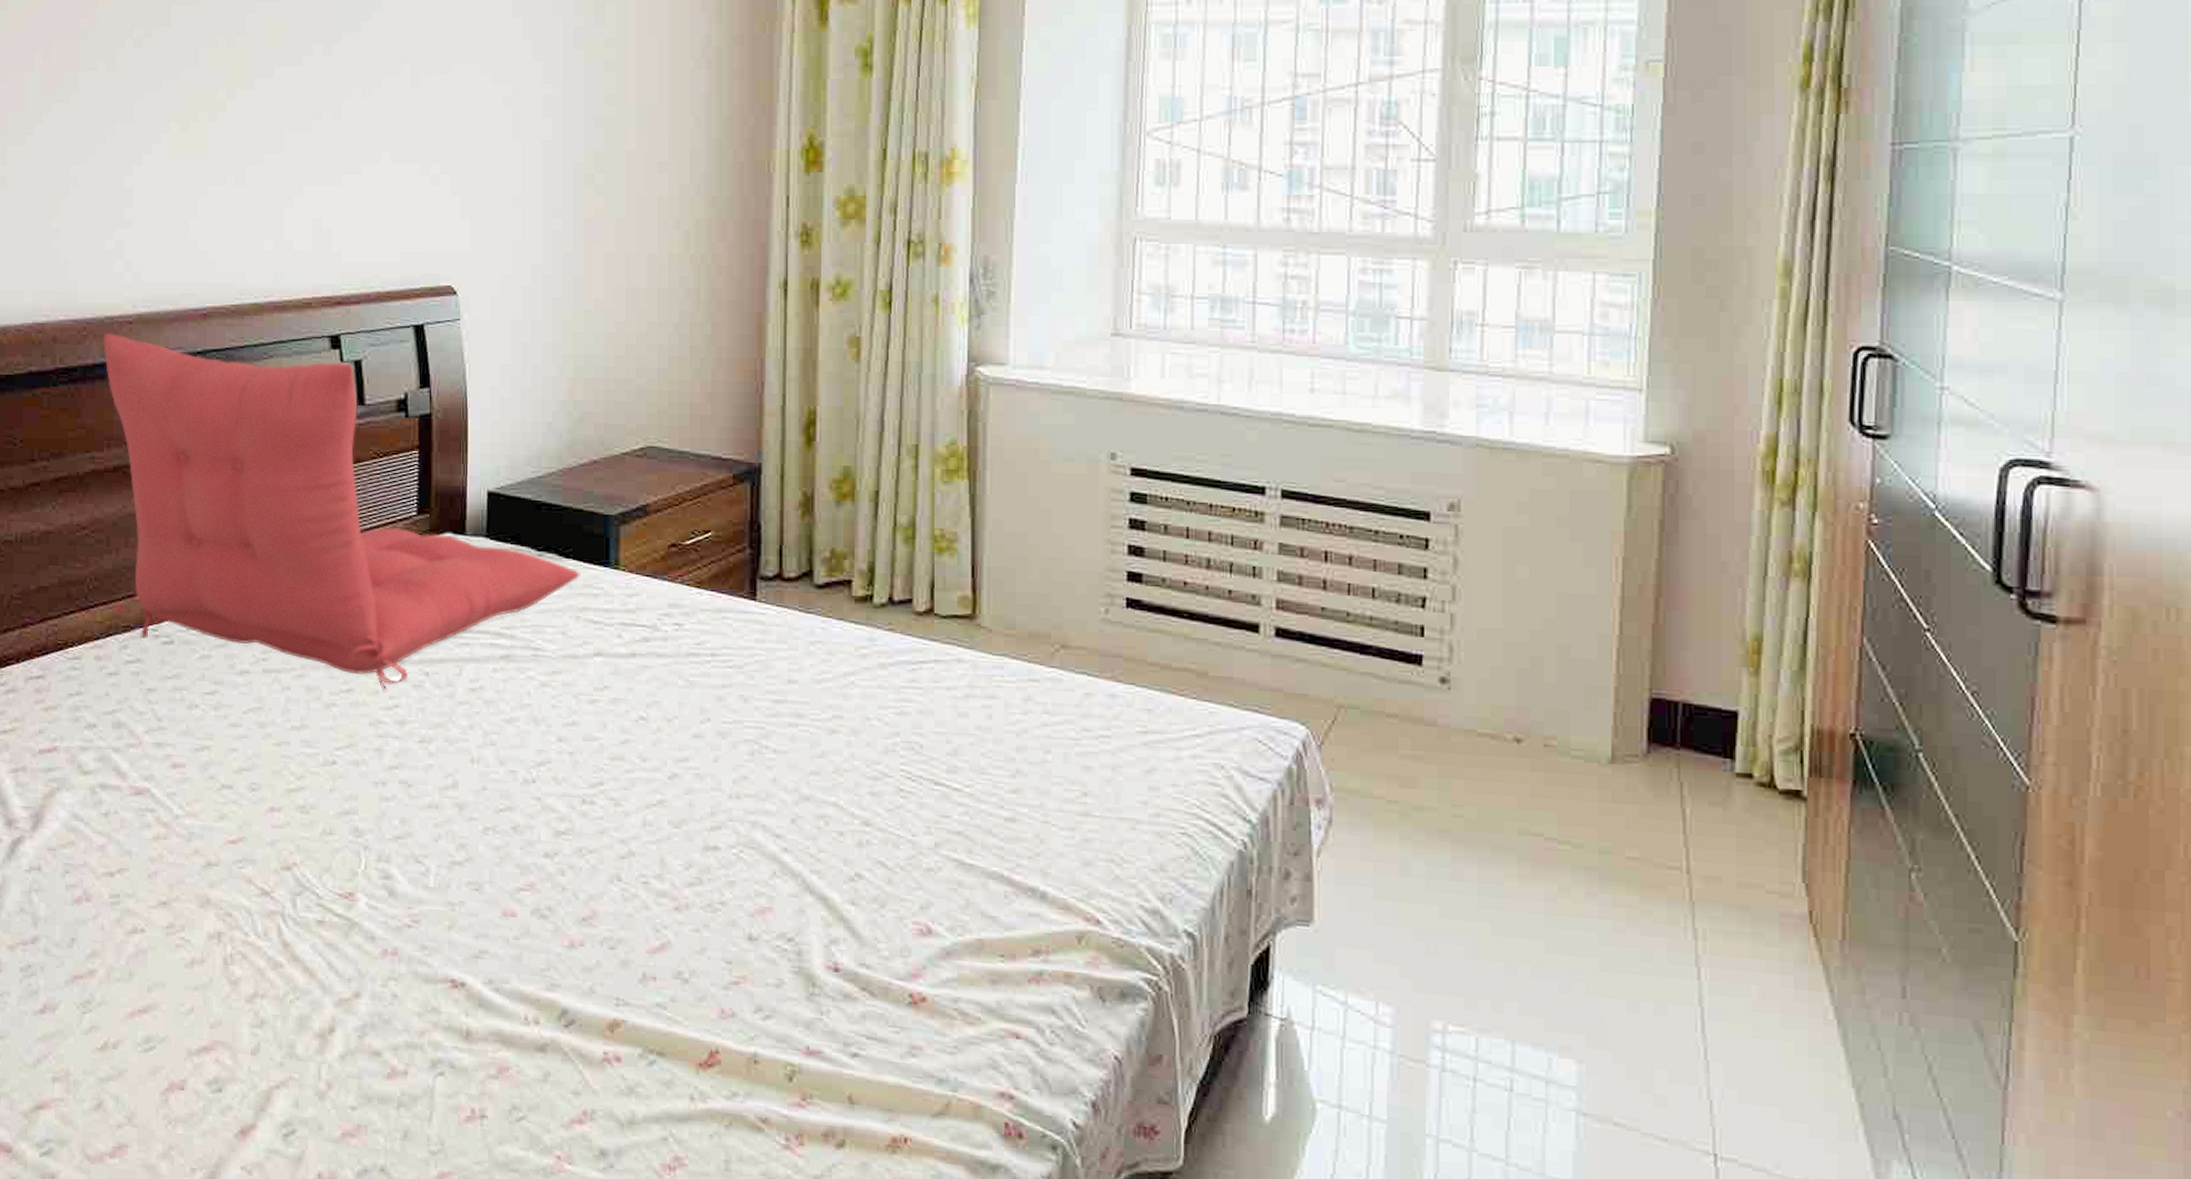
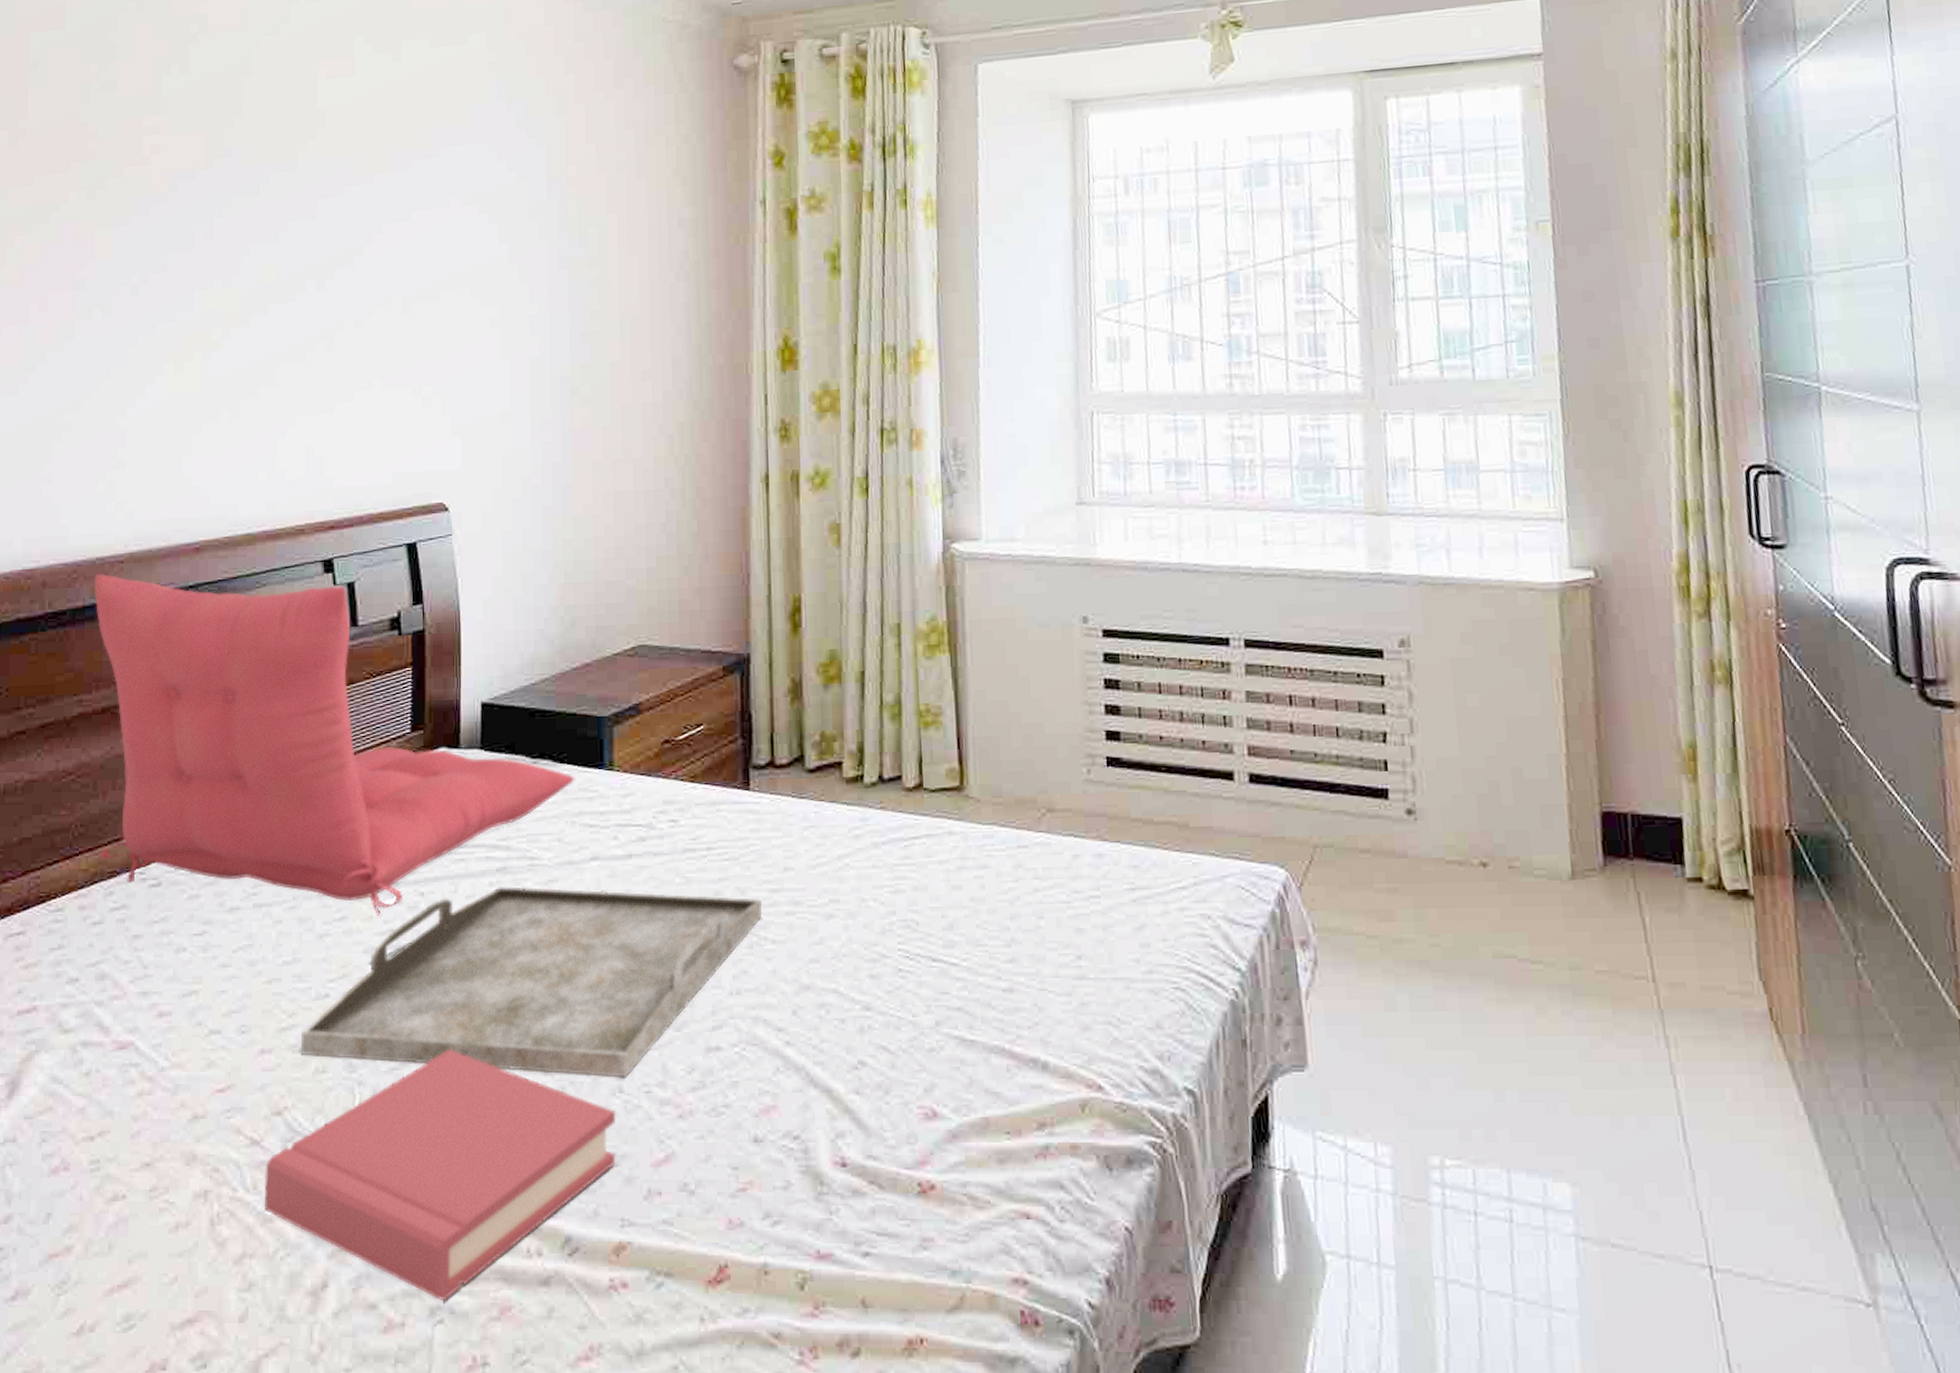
hardback book: none [274,824,614,1056] -> present [264,1049,616,1302]
serving tray: none [308,673,765,868] -> present [300,886,763,1078]

